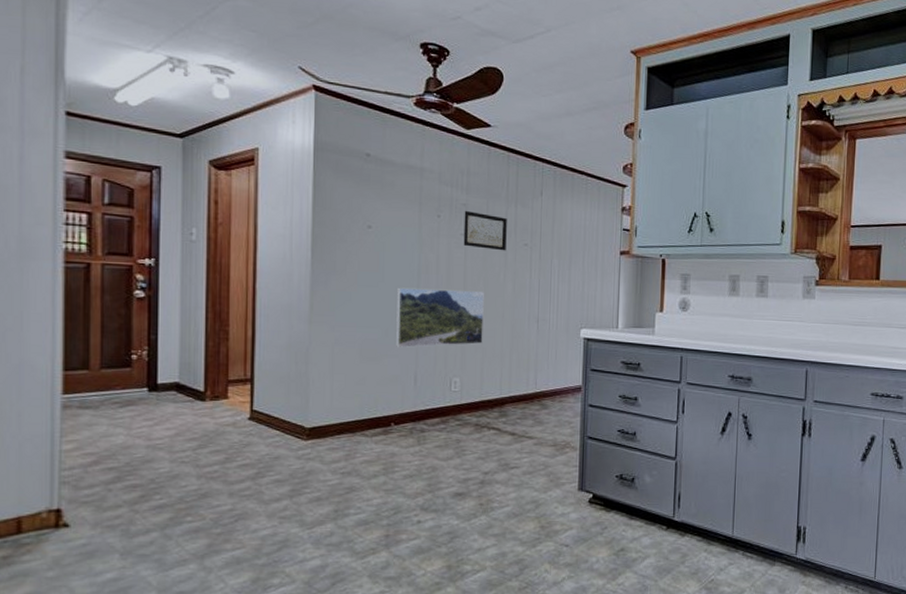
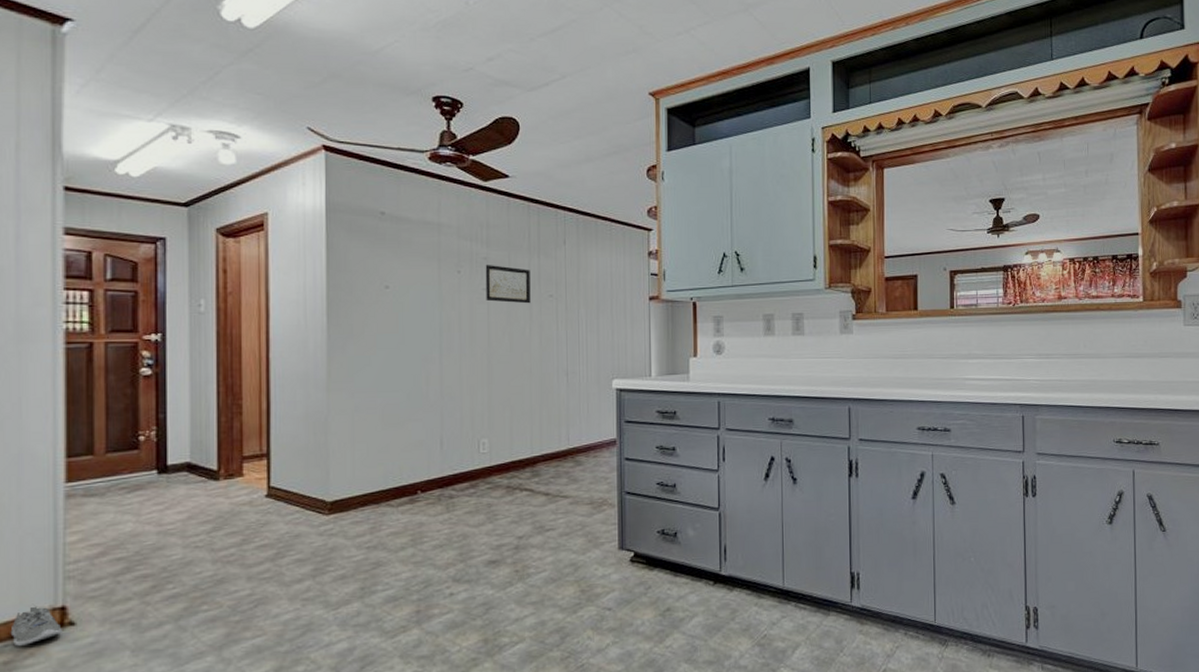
sneaker: none [9,504,57,543] -> present [10,603,62,647]
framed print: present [396,287,484,348] -> none [419,346,511,412]

